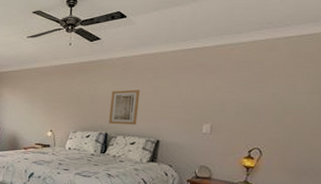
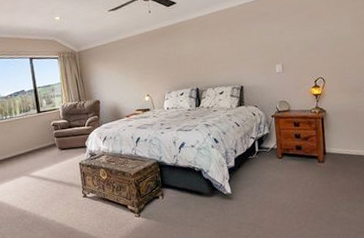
wall art: present [109,89,141,125] -> none [195,44,222,80]

